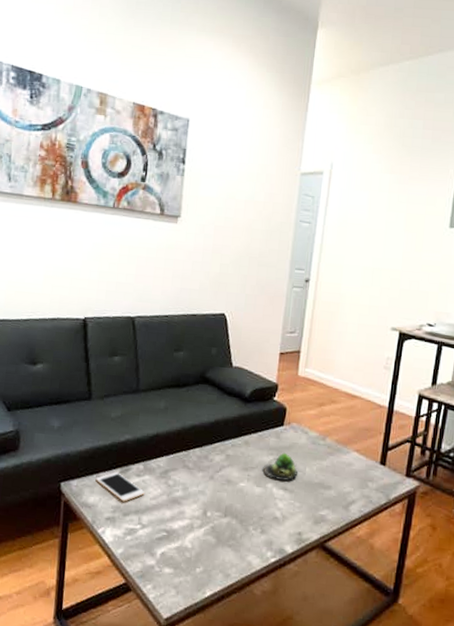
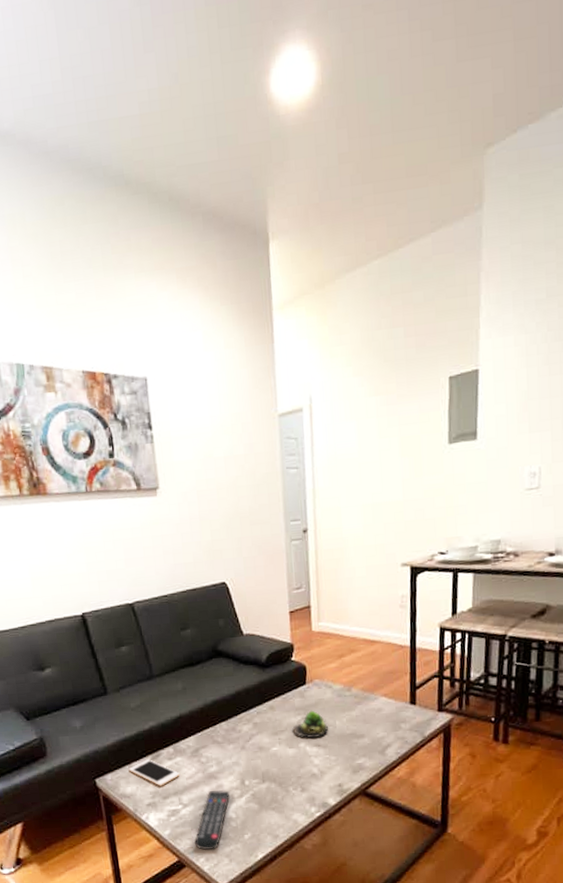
remote control: none [144,516,192,579] -> present [194,790,231,851]

